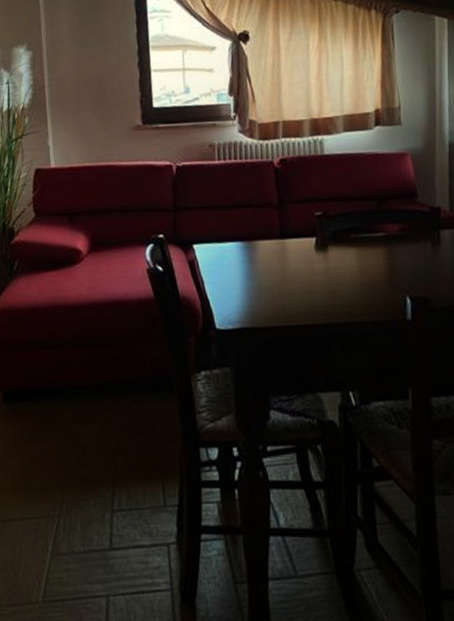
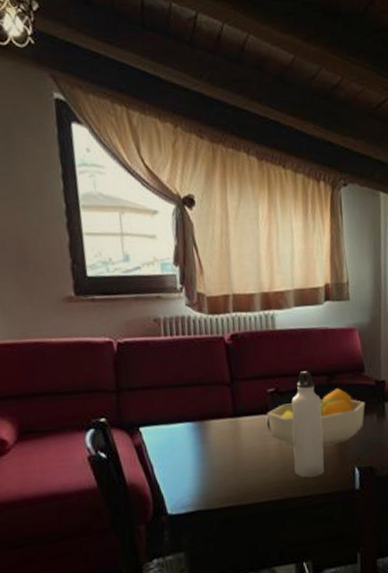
fruit bowl: none [314,214,418,273] -> present [267,388,365,447]
water bottle: none [339,195,373,304] -> present [291,371,324,478]

